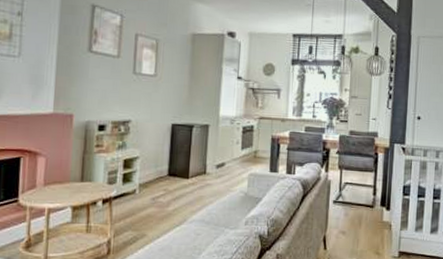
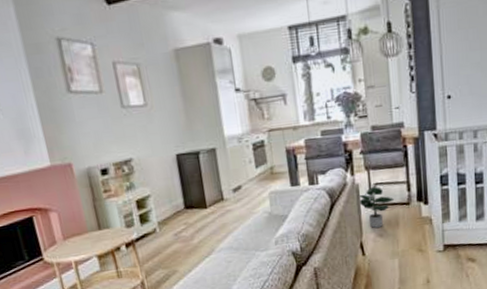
potted plant: none [328,186,361,225] -> present [357,187,395,229]

